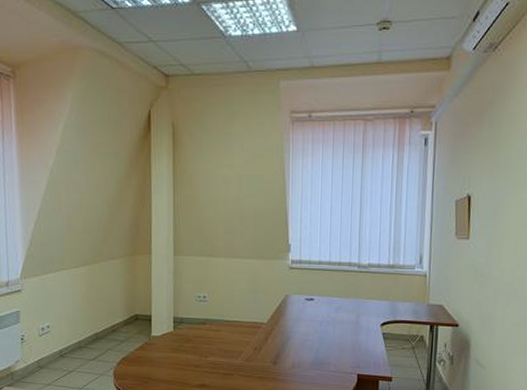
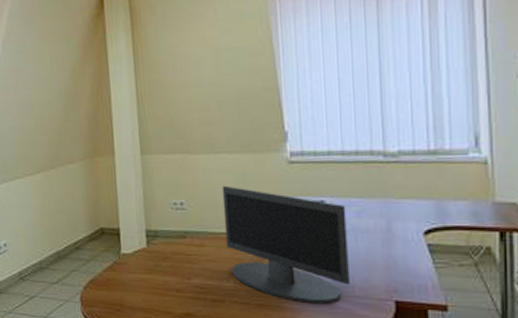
monitor: none [237,283,329,377] -> present [222,185,350,305]

